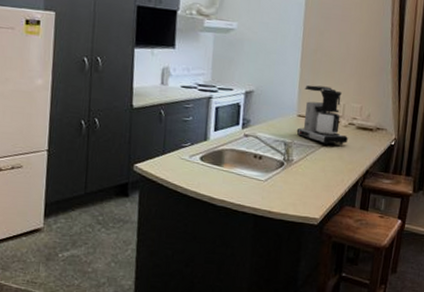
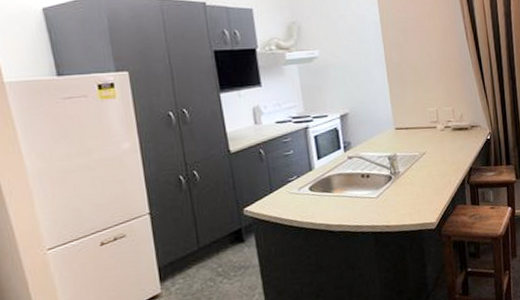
coffee maker: present [296,85,348,145] -> none [396,96,447,152]

